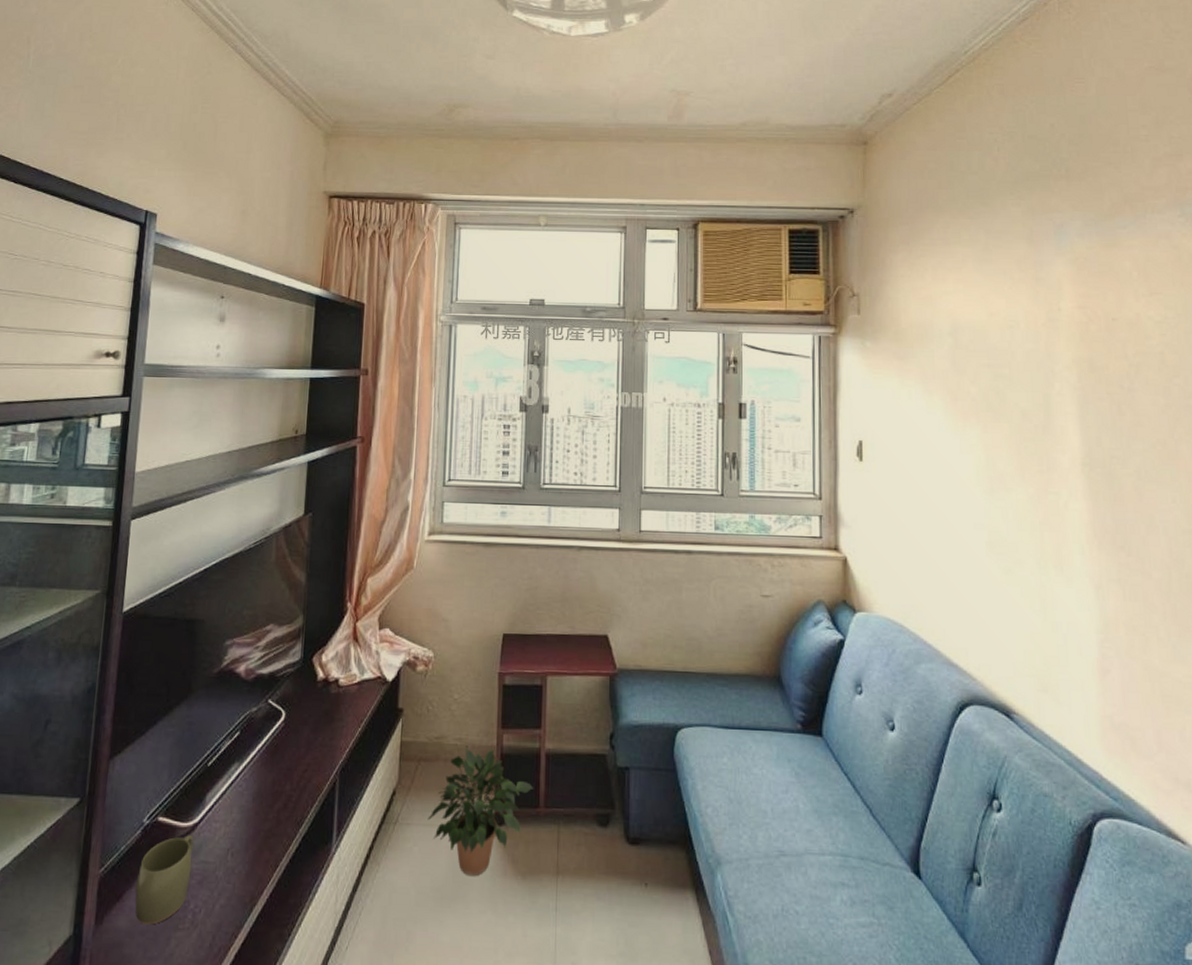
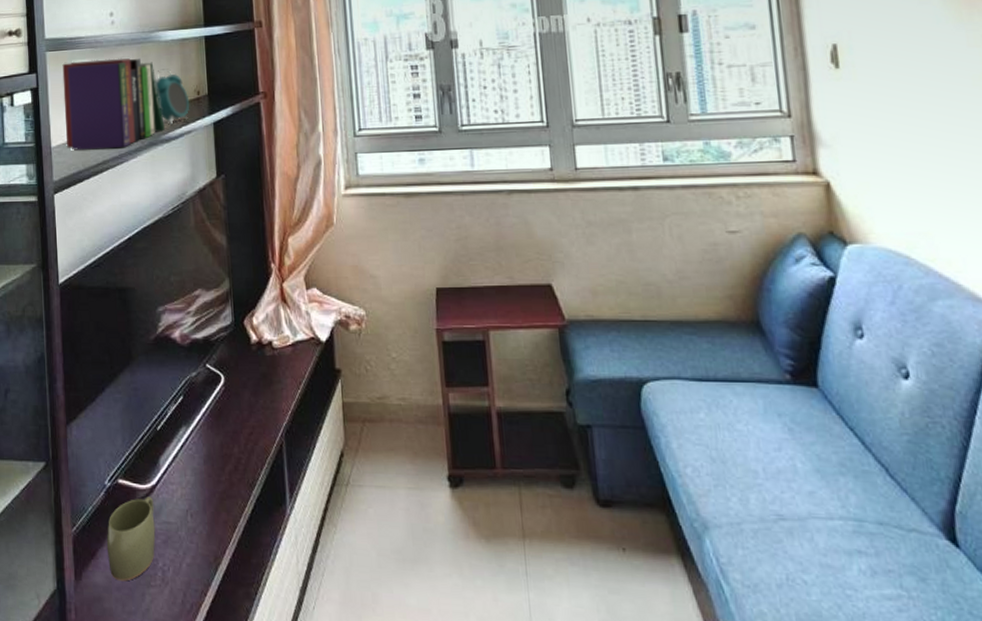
books: none [152,389,258,479] -> present [62,58,165,151]
alarm clock: none [253,405,287,462] -> present [155,69,190,126]
potted plant: present [428,746,534,877] -> none [379,406,488,539]

